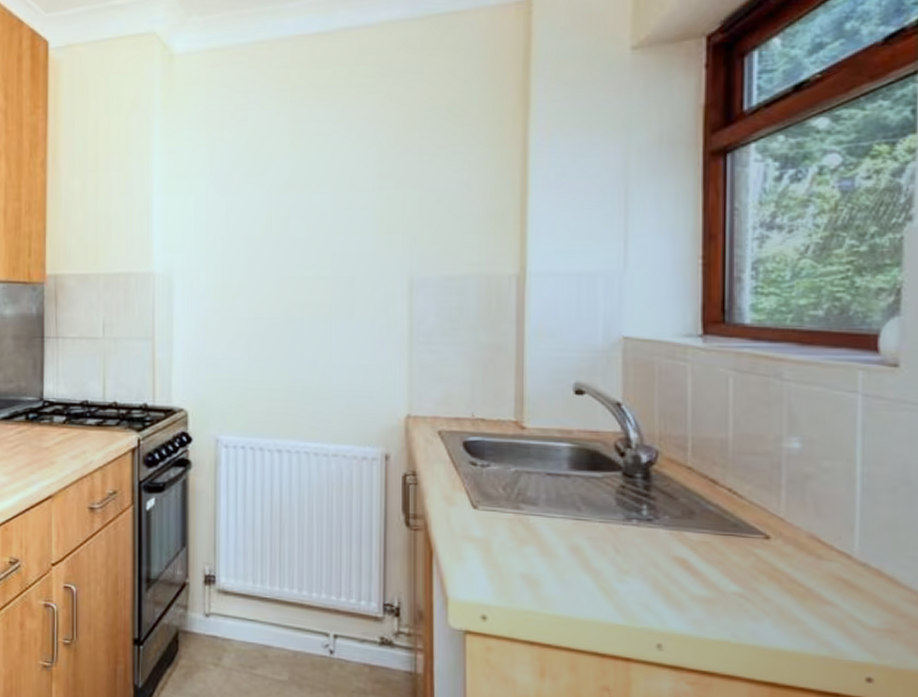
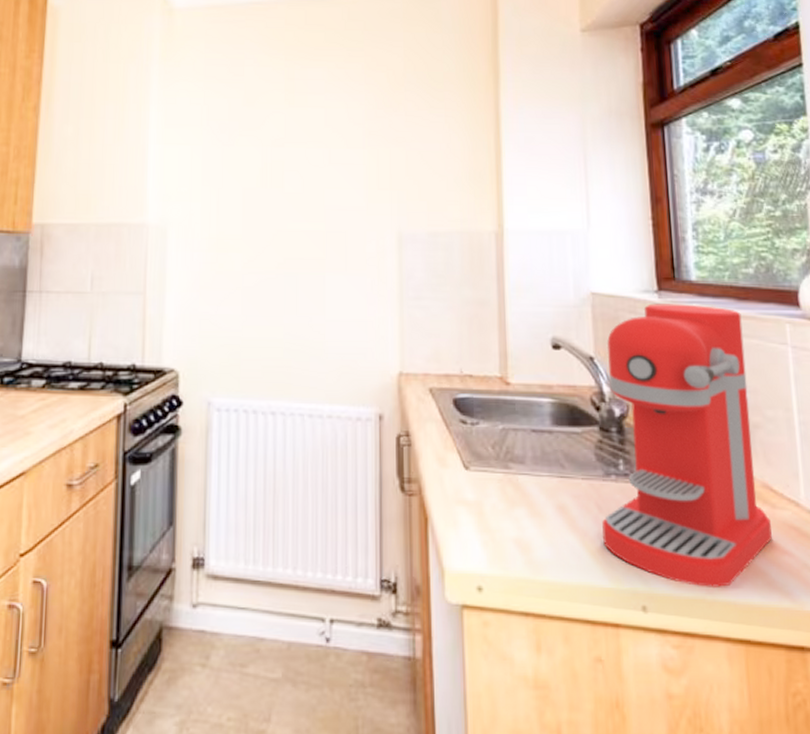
coffee maker: none [619,348,814,632] -> present [602,304,772,587]

